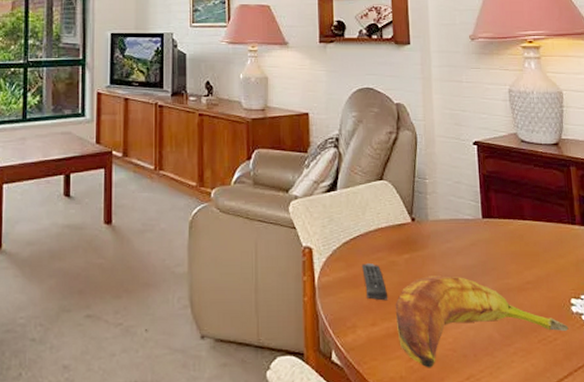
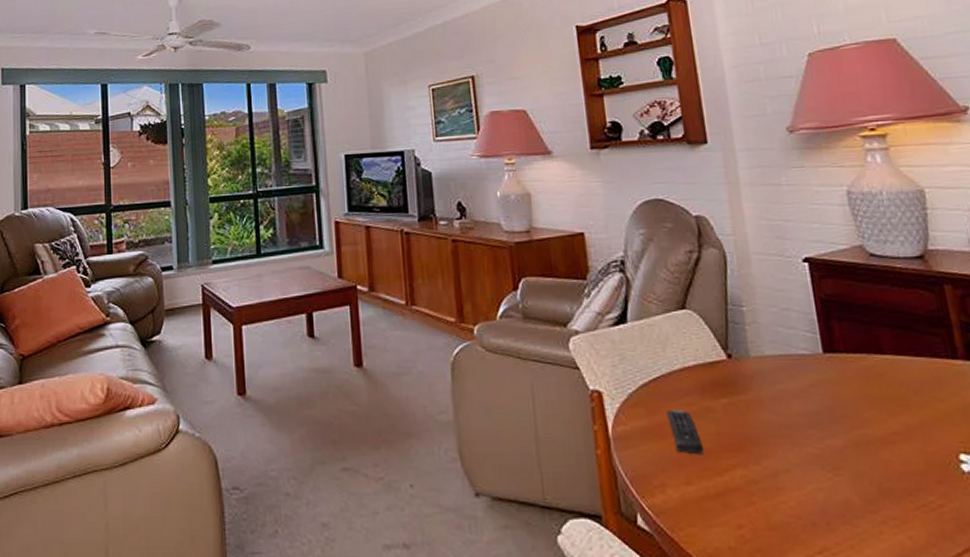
banana: present [395,276,569,368] -> none [714,424,959,538]

